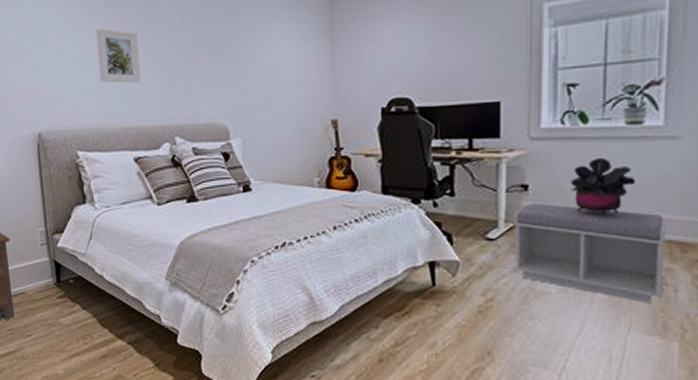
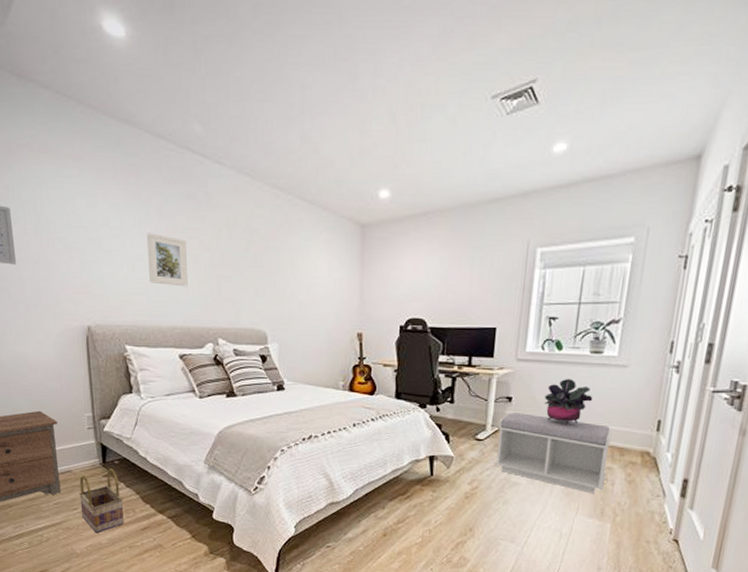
basket: none [33,289,81,363] -> present [79,469,124,533]

